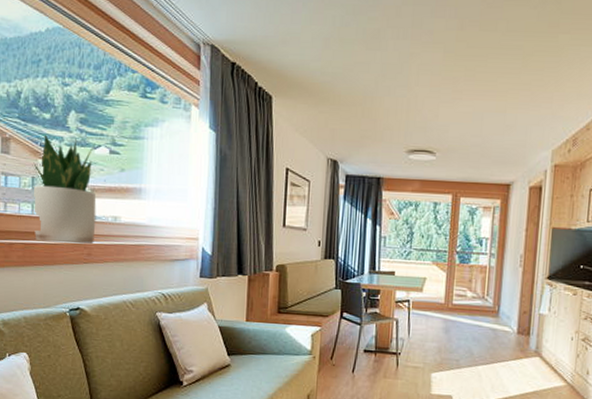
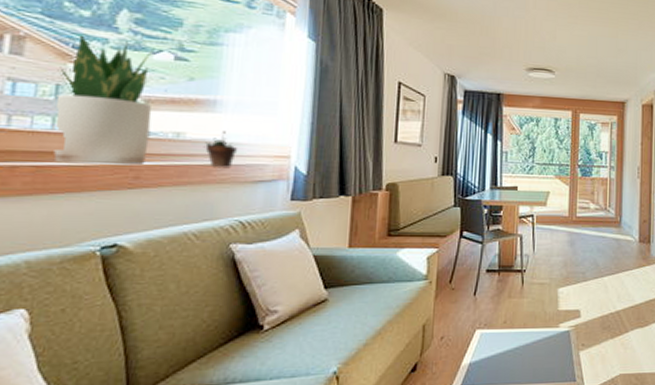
succulent plant: none [134,215,159,248] -> present [203,130,238,169]

